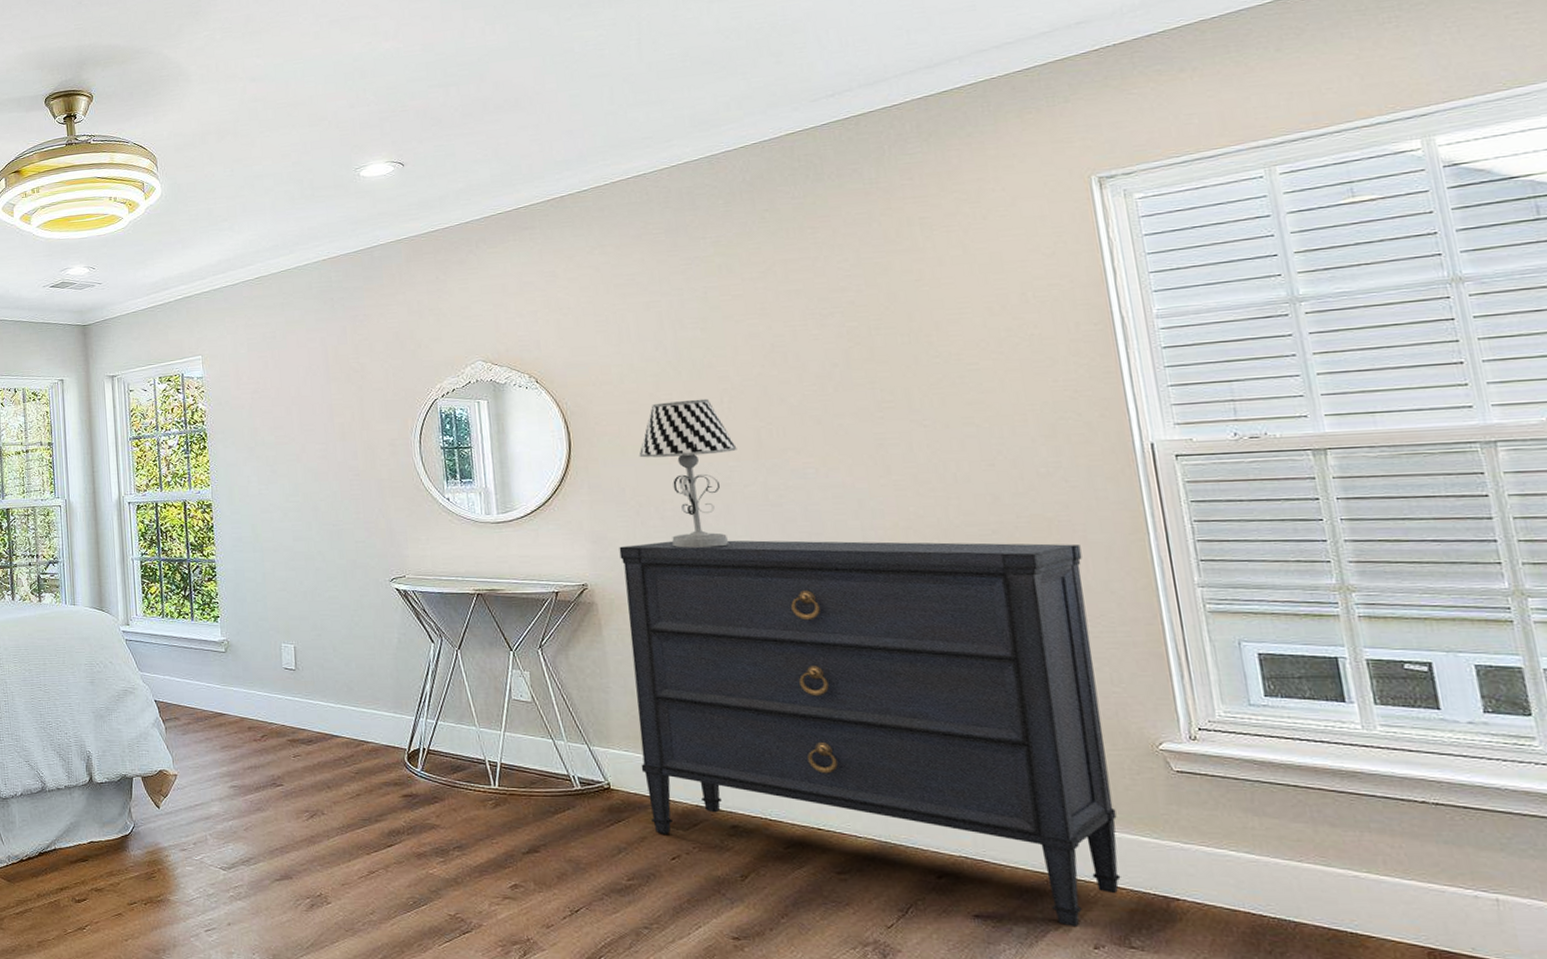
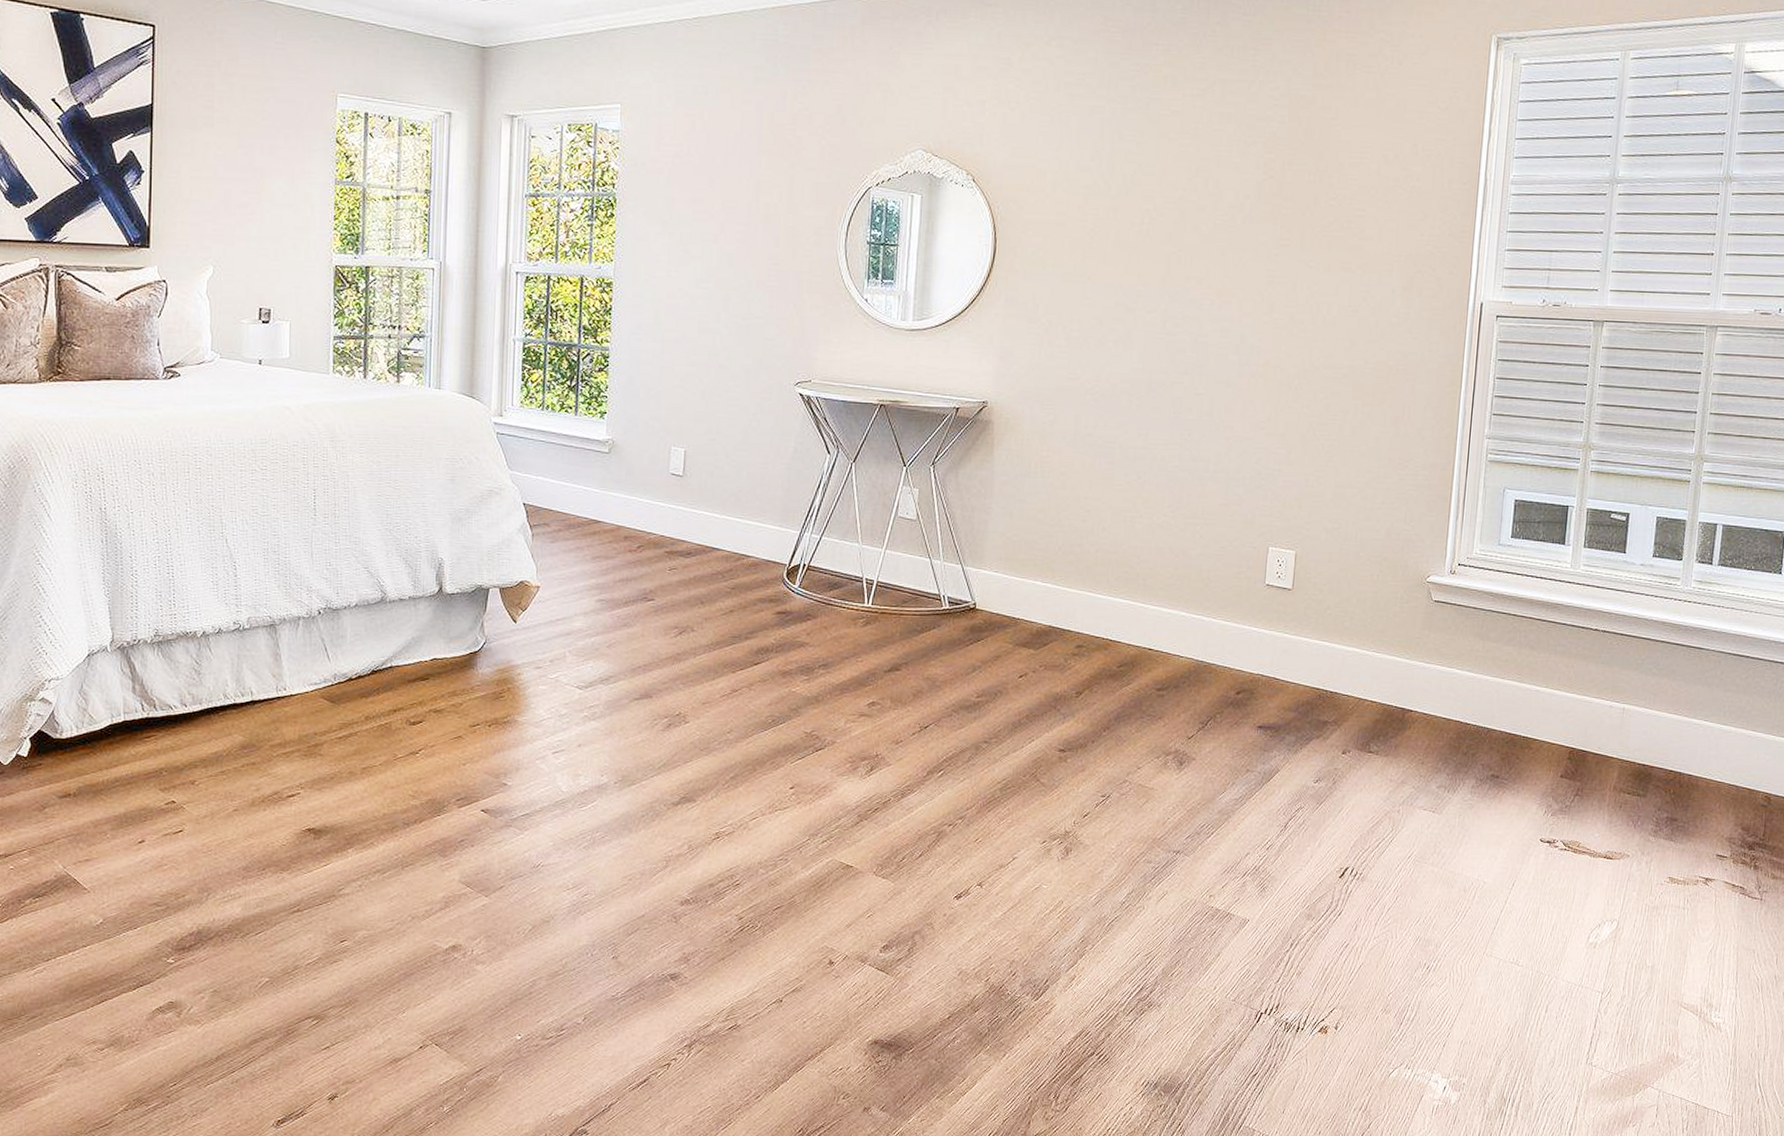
dresser: present [619,540,1121,928] -> none [1006,362,1408,736]
table lamp: present [639,398,738,548] -> none [1057,217,1148,372]

